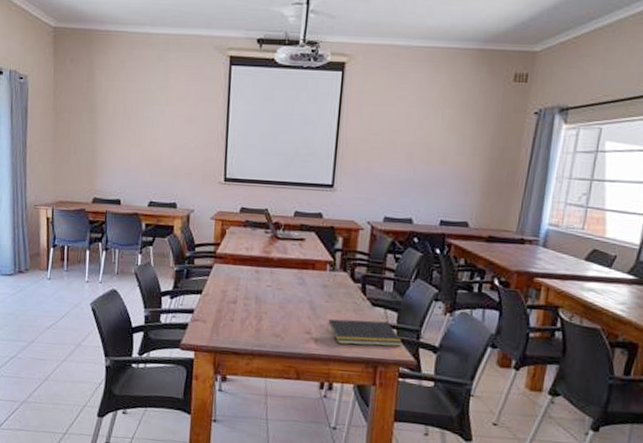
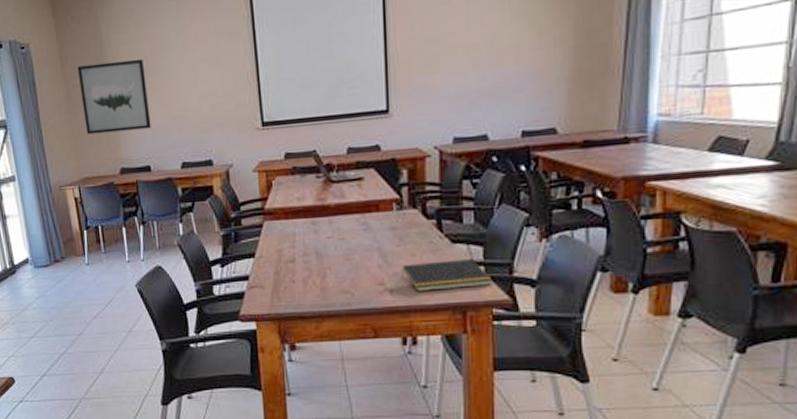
wall art: none [67,102,129,167] -> present [77,58,151,135]

